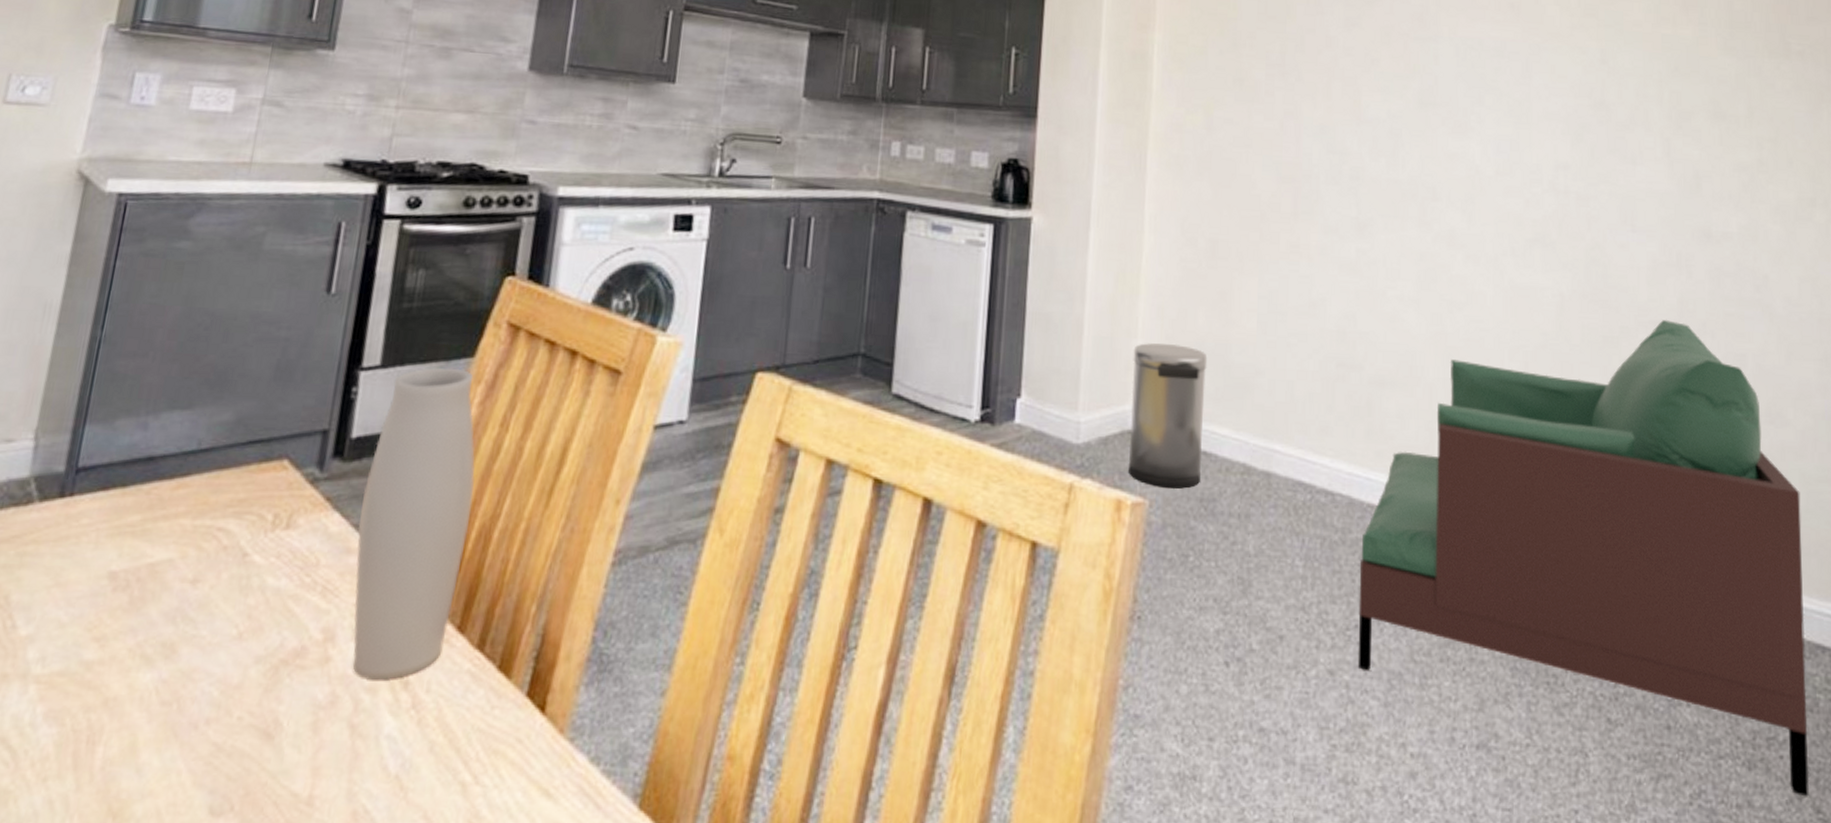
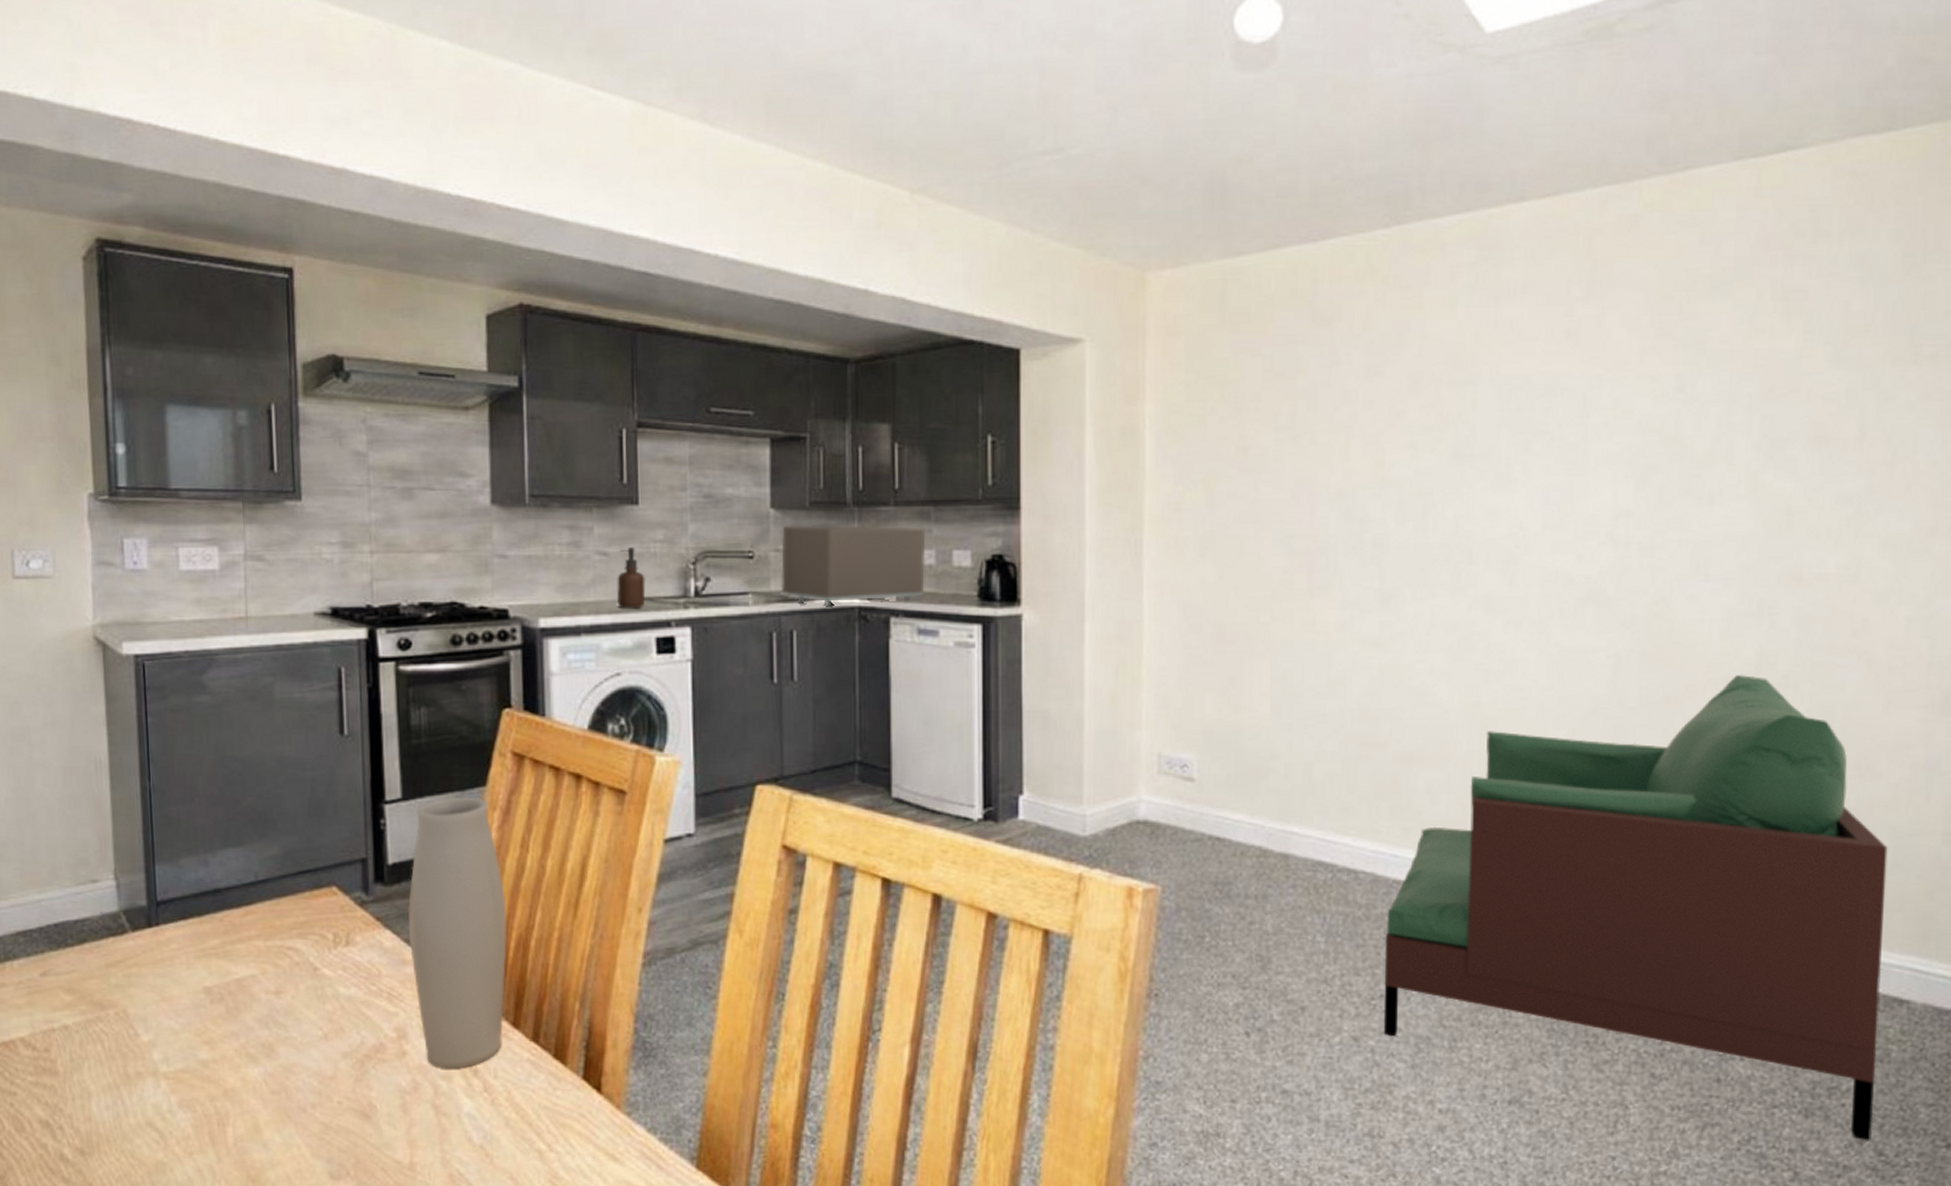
soap dispenser: none [640,124,672,185] -> present [616,547,646,609]
microwave: none [805,114,948,198] -> present [781,525,926,607]
pedal bin: present [1128,343,1208,490] -> none [1138,734,1218,875]

